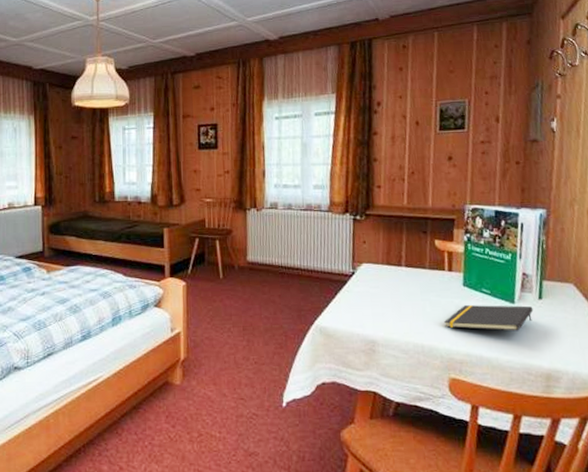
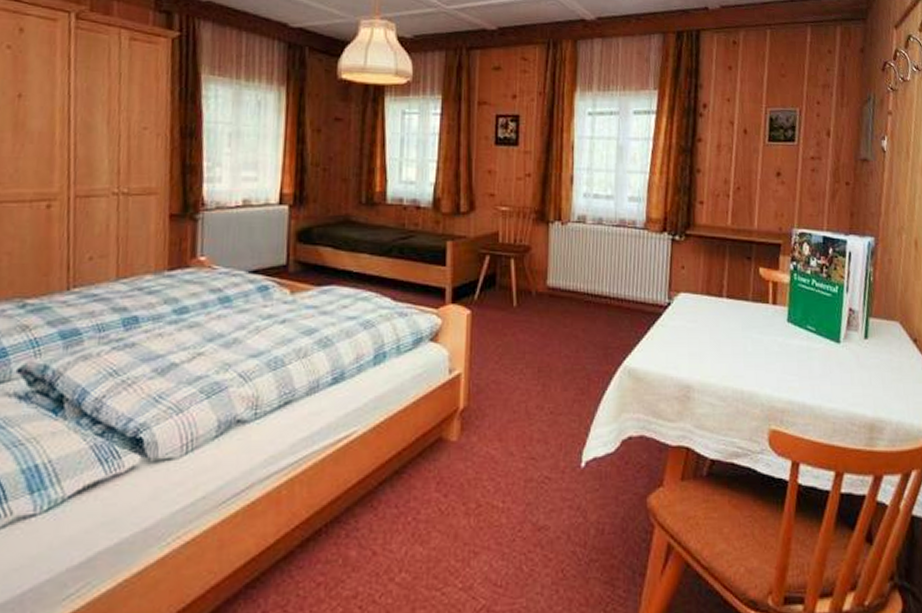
notepad: present [444,305,534,331] -> none [766,344,859,375]

